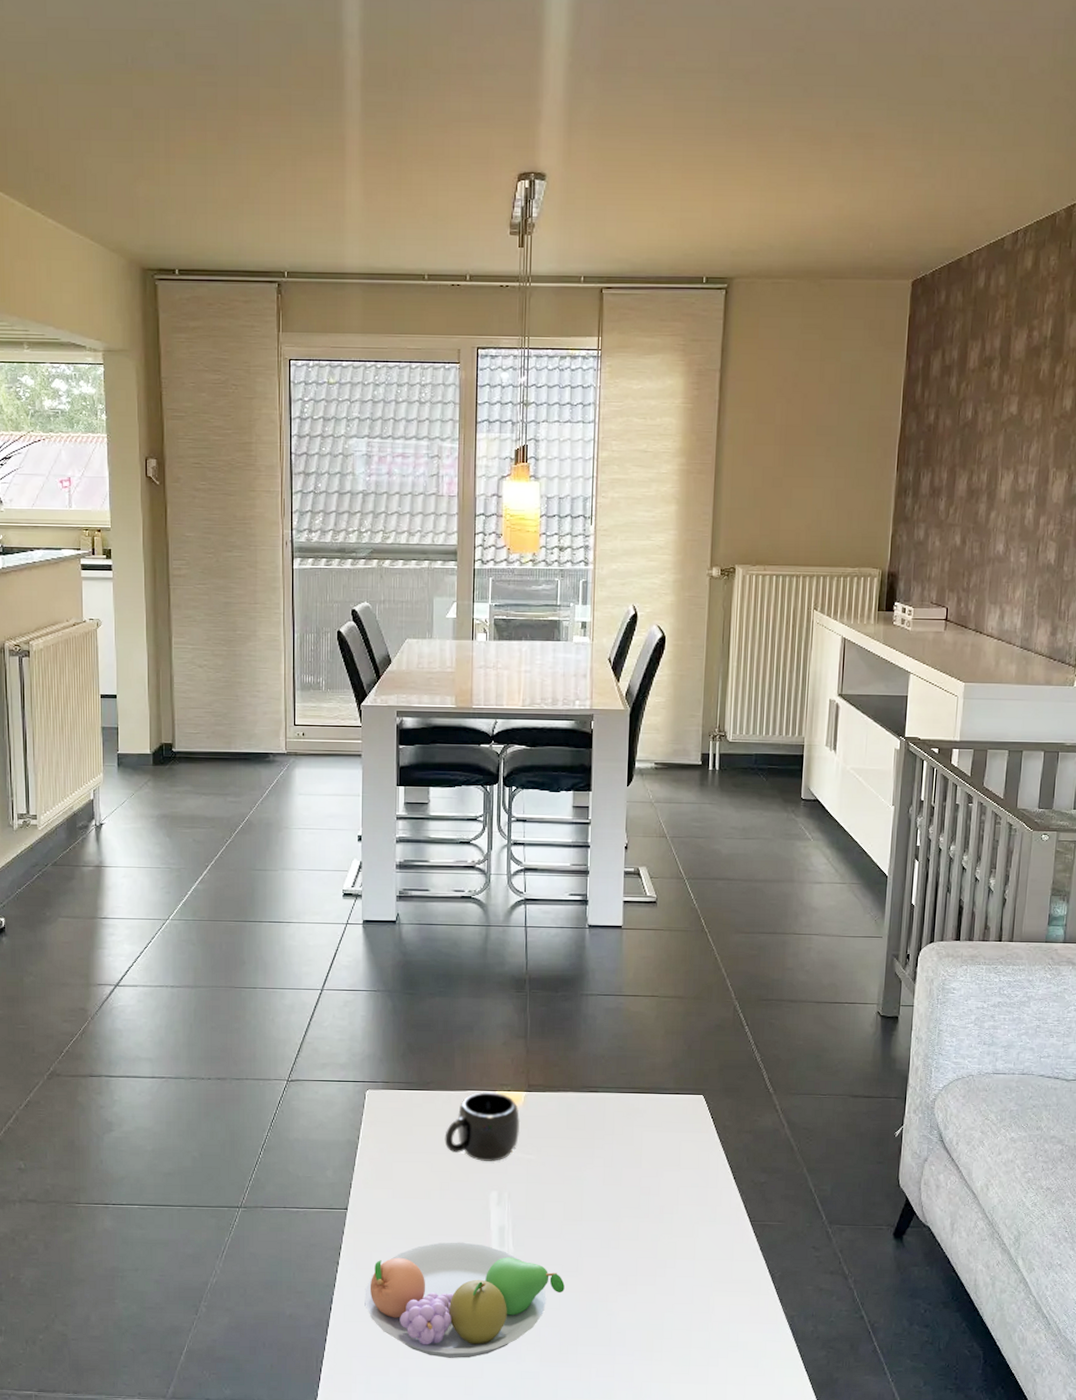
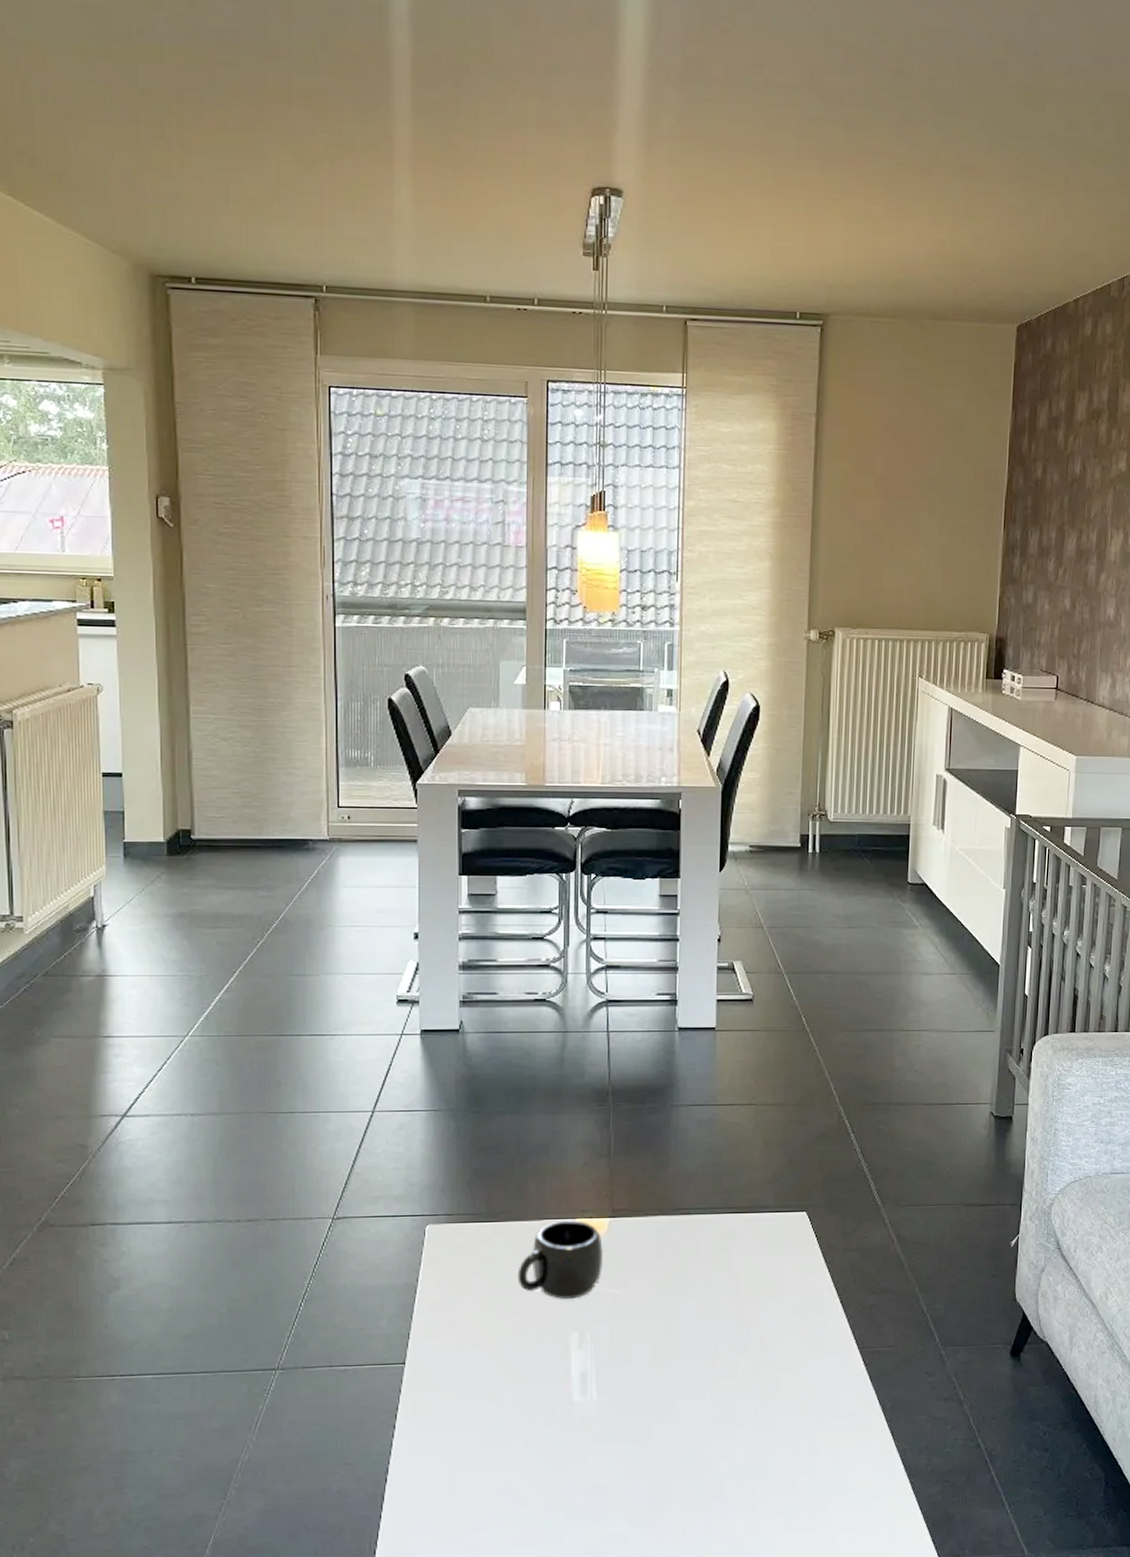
fruit bowl: present [365,1242,565,1358] -> none [426,1392,655,1527]

